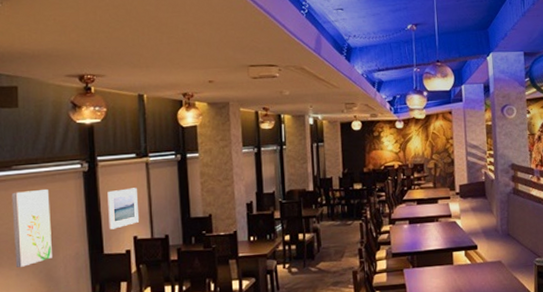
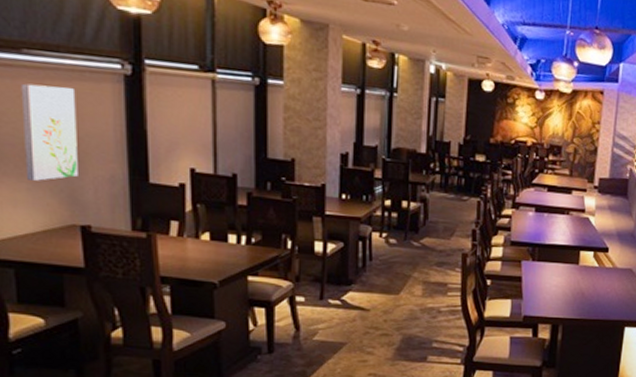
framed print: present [107,188,139,230] -> none [157,106,198,155]

